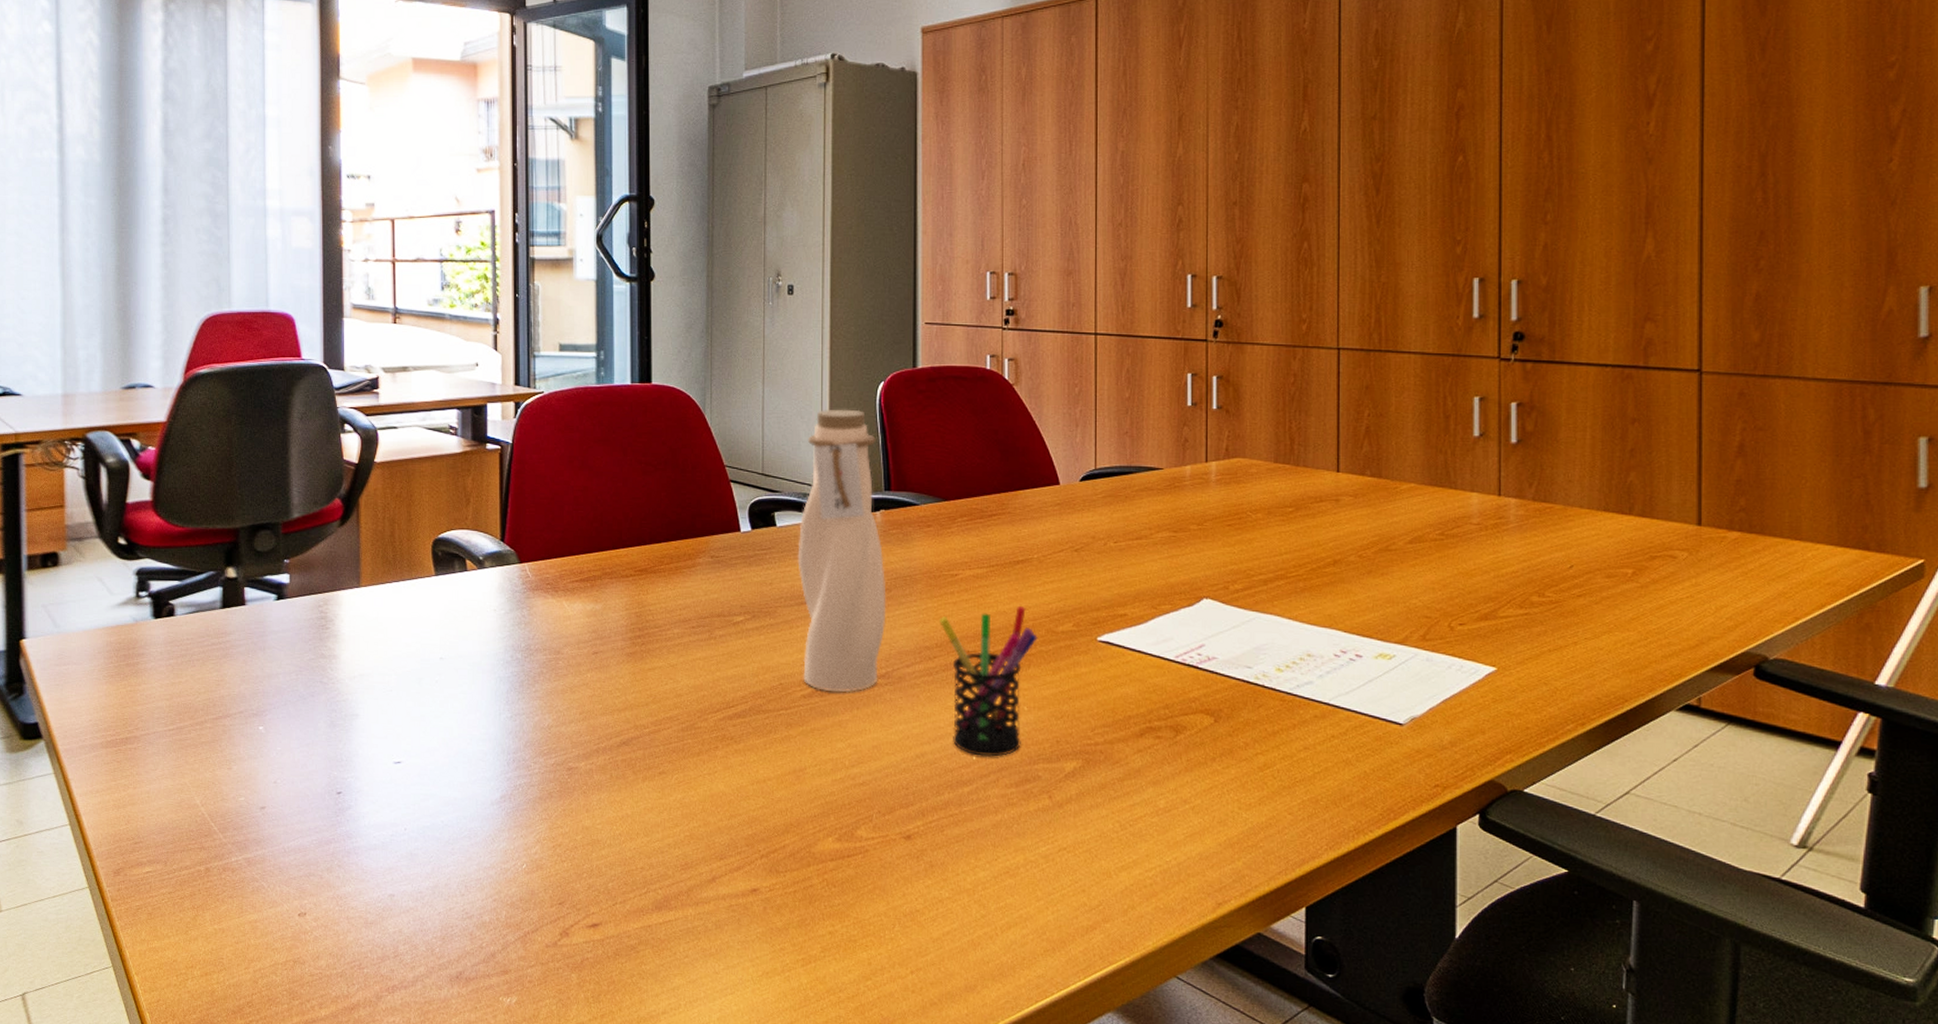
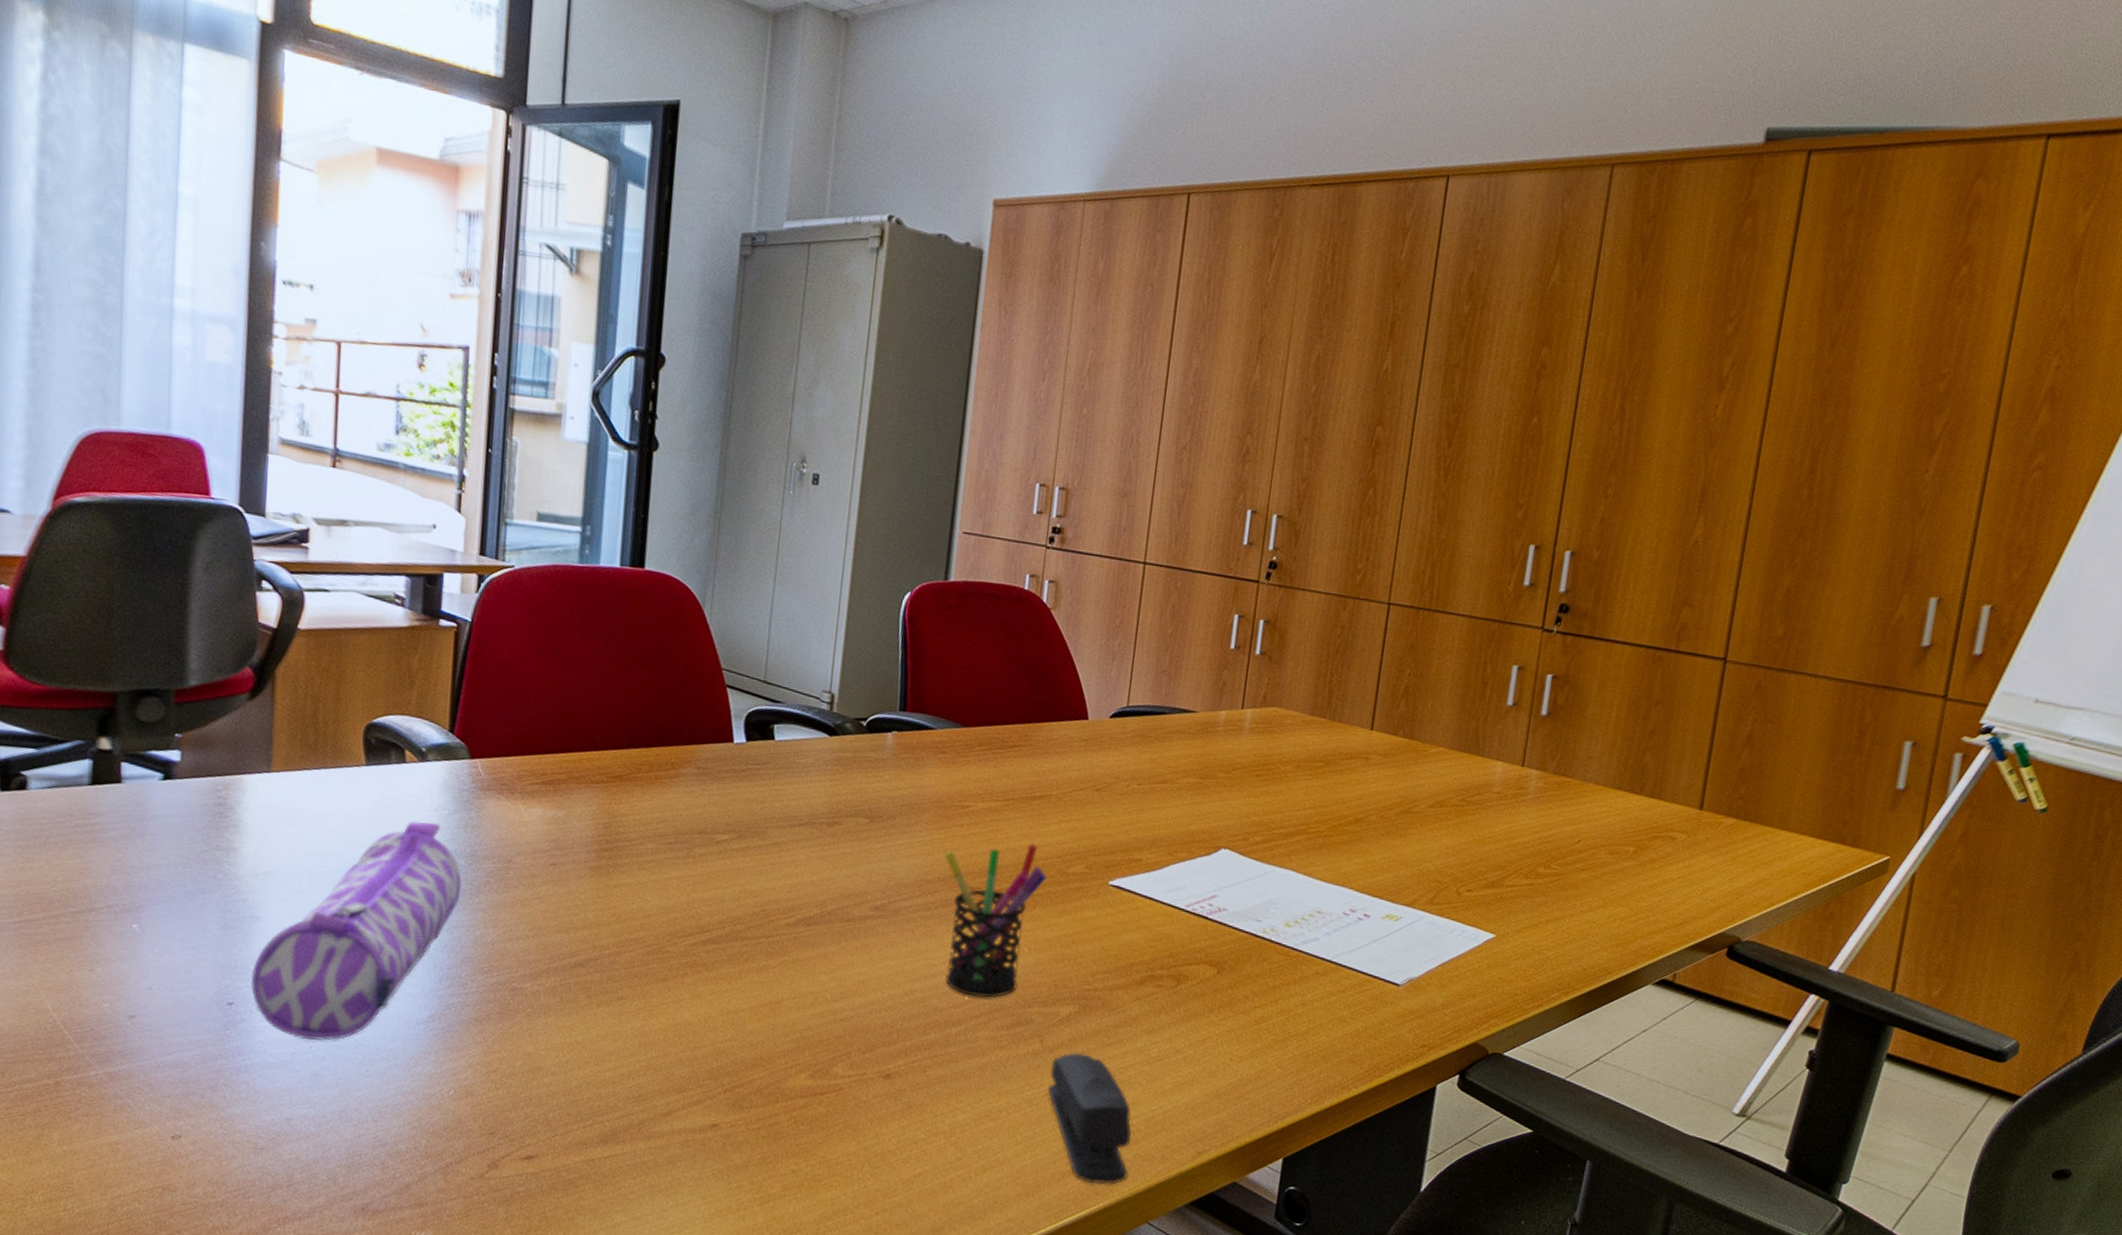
pencil case: none [354,621,520,823] -> present [250,820,462,1041]
water bottle: present [797,409,887,692] -> none [789,616,896,923]
stapler: none [1061,806,1150,938] -> present [1047,1052,1132,1185]

